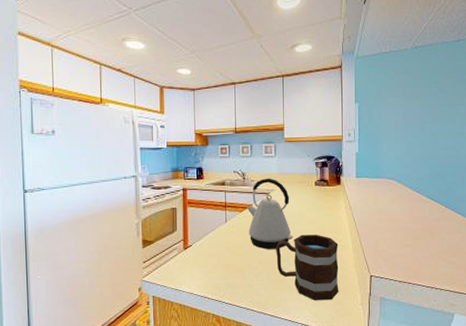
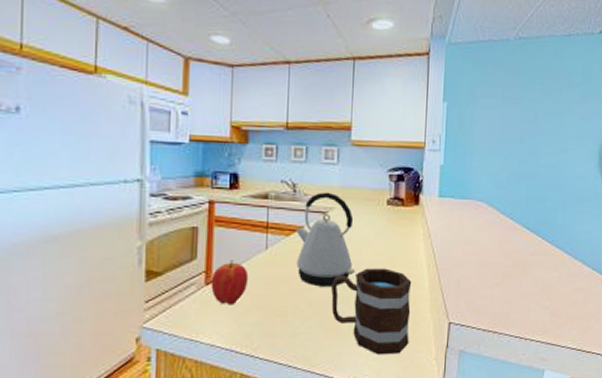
apple: none [188,231,214,264] -> present [211,260,249,305]

